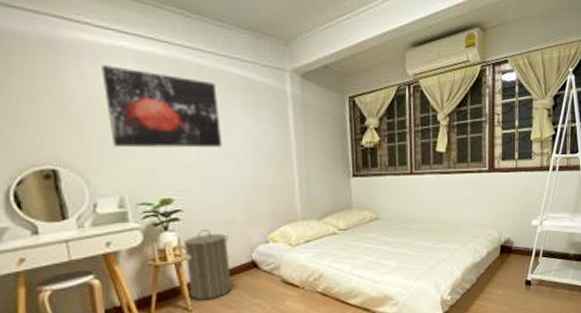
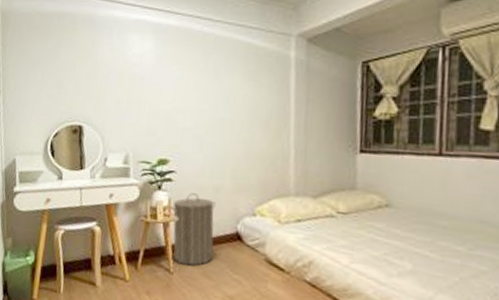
wall art: present [101,65,223,148] -> none [125,37,220,113]

